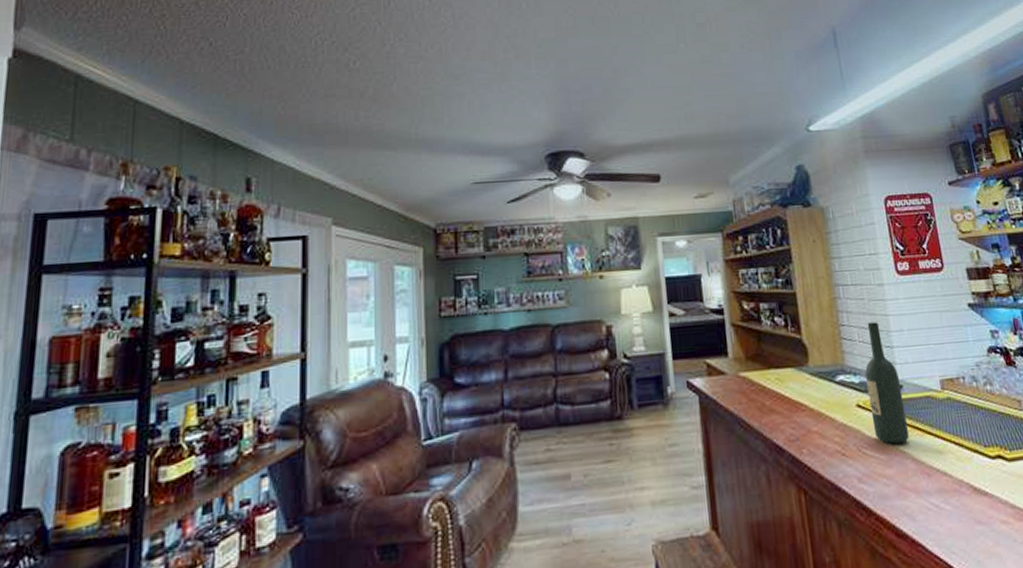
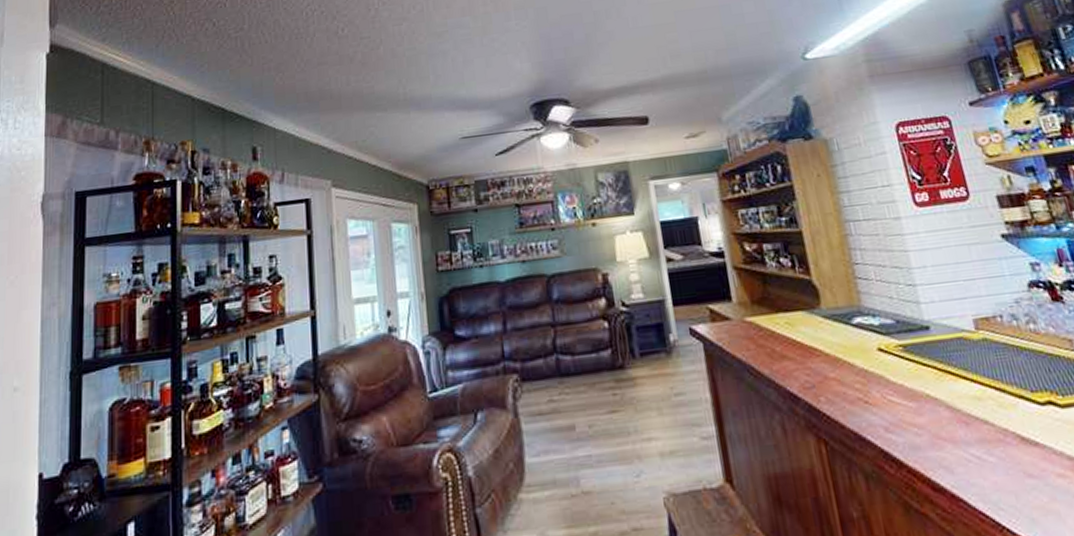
wine bottle: present [865,322,909,445] -> none [884,258,941,391]

